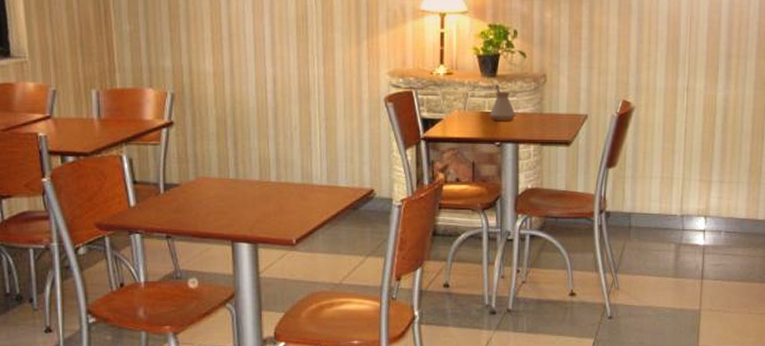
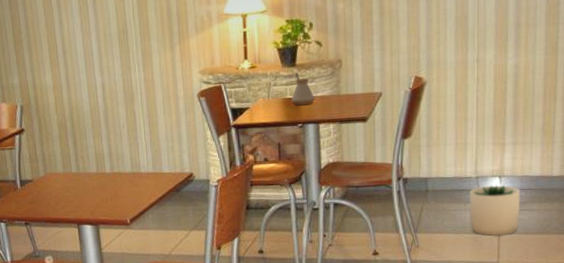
planter: none [673,226,725,282] -> present [469,185,521,236]

